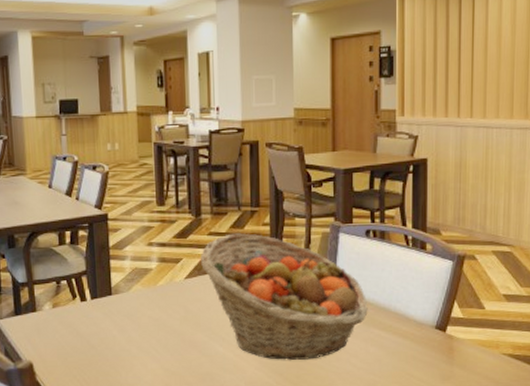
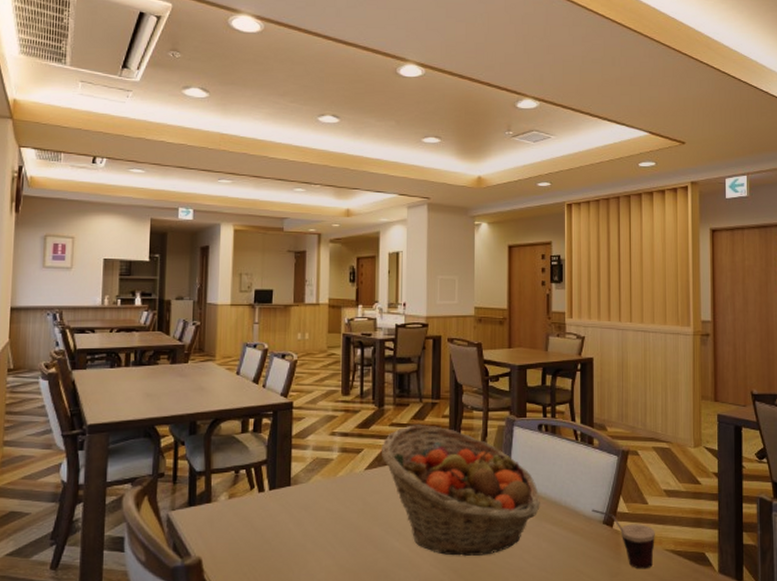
cup: none [423,314,492,373] -> present [592,509,655,569]

